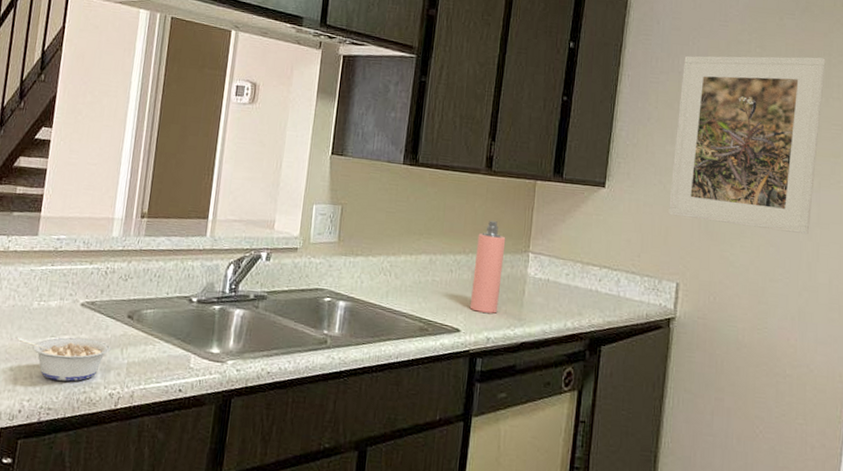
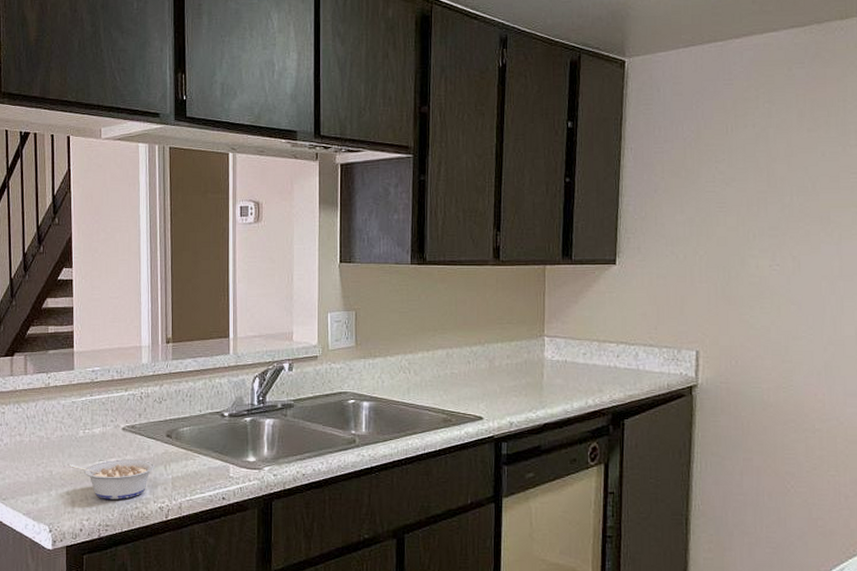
spray bottle: present [469,221,506,314] -> none [490,310,520,399]
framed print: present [667,55,826,235] -> none [682,105,841,289]

